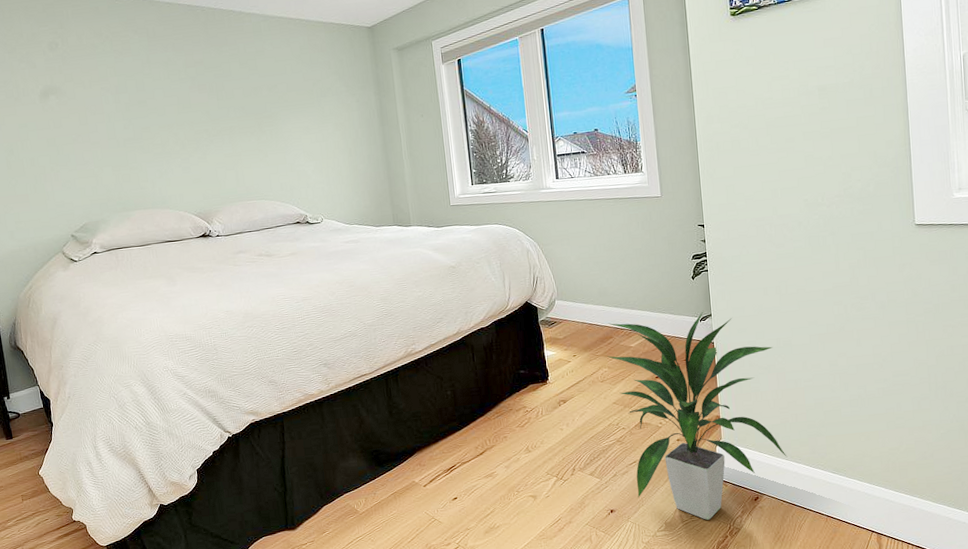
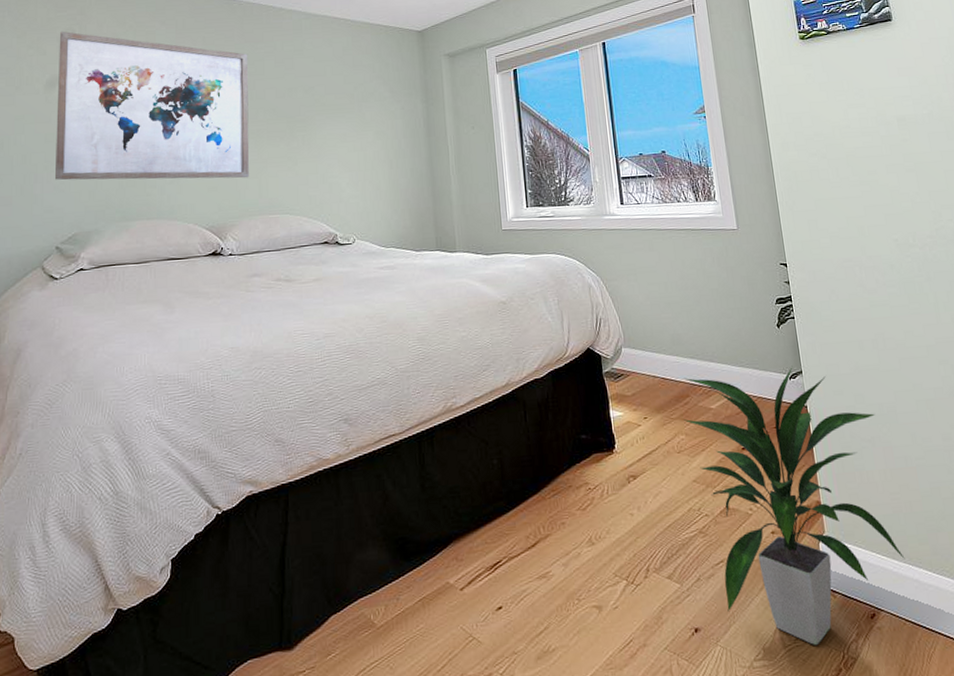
wall art: none [45,44,227,179] -> present [55,31,250,180]

